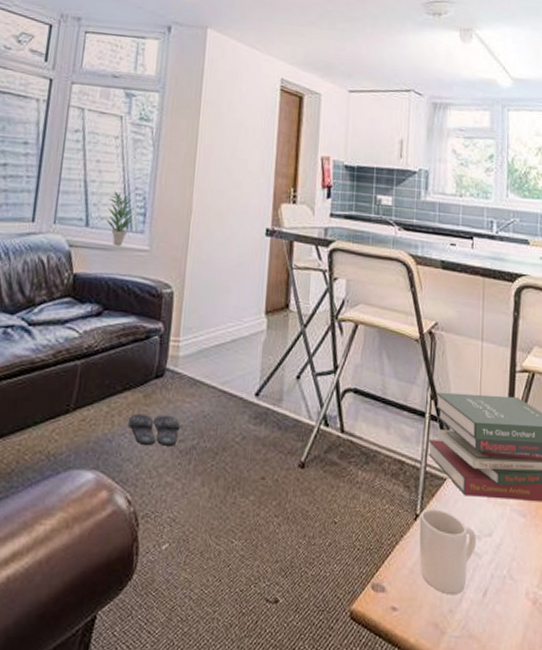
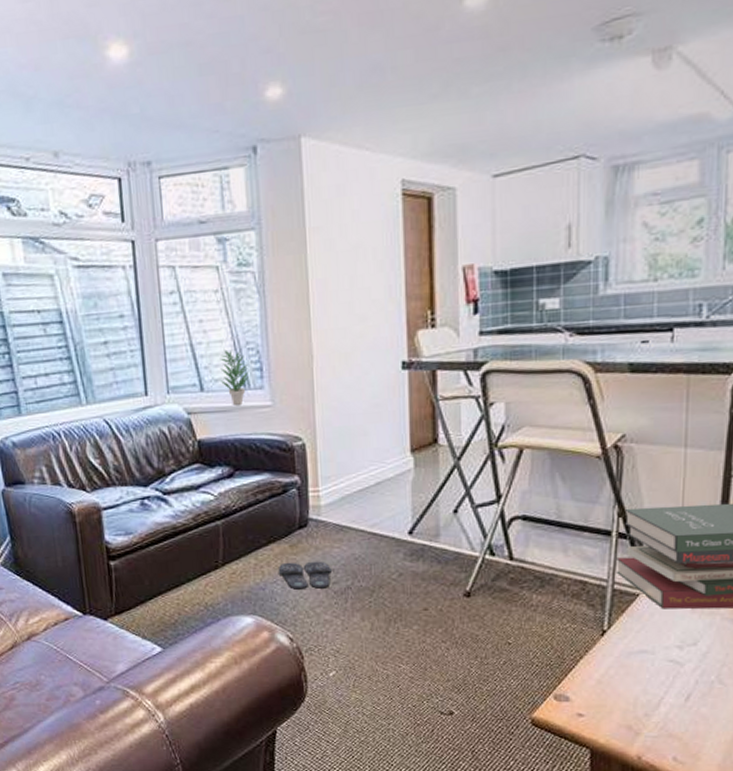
mug: present [419,508,477,595] -> none [608,623,678,701]

